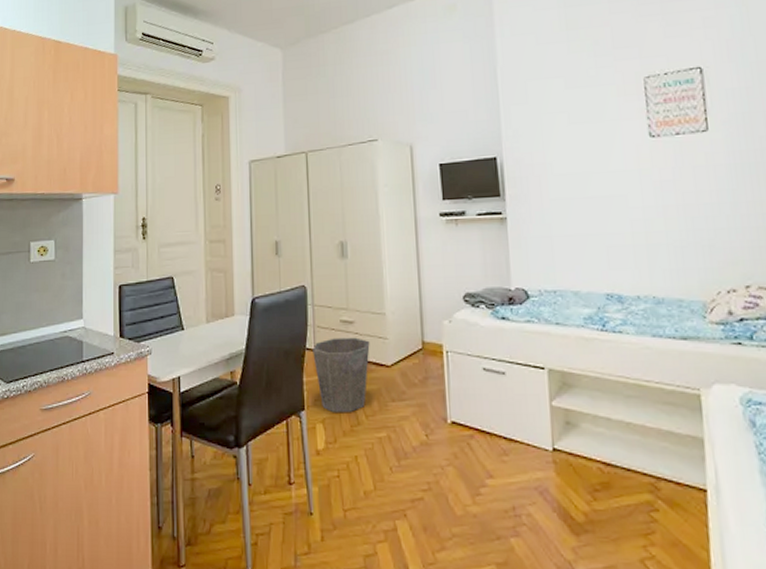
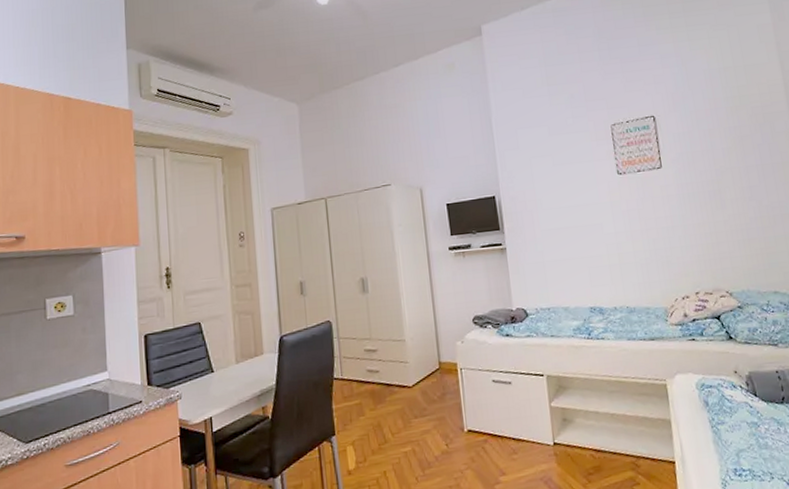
waste bin: present [312,337,370,413] -> none [340,364,393,435]

